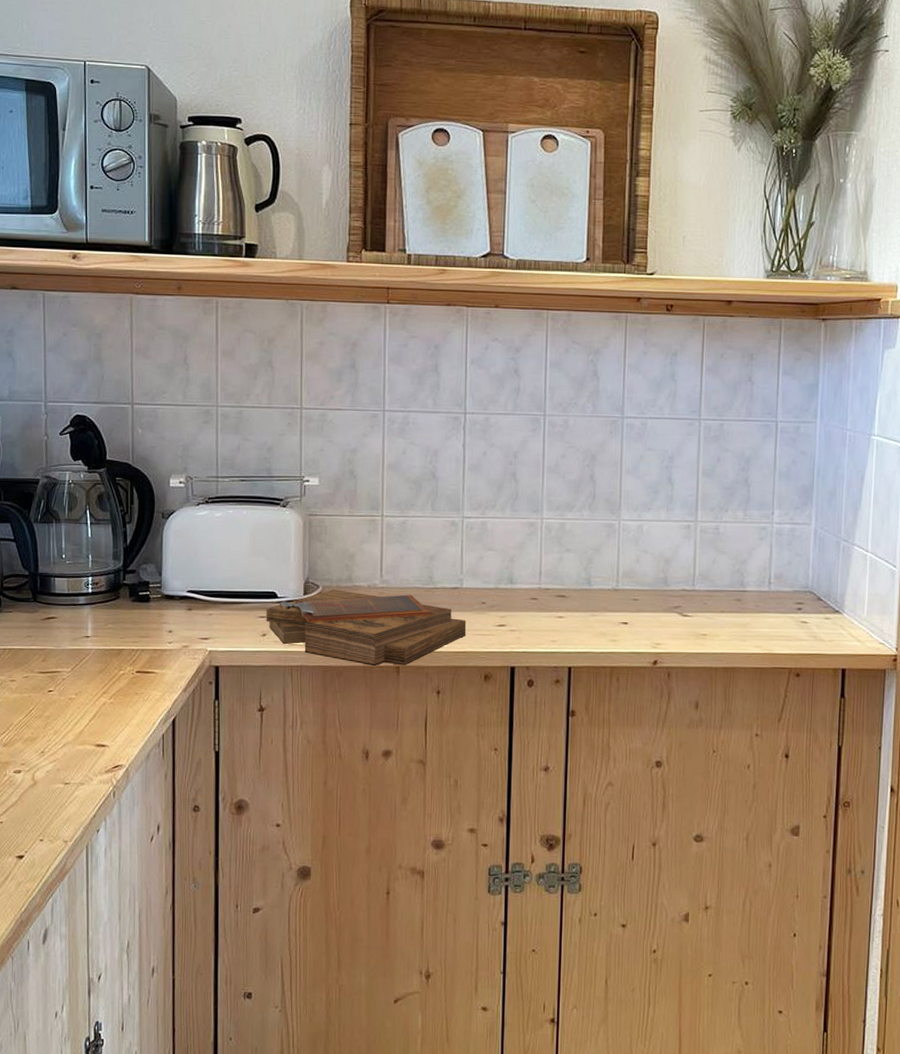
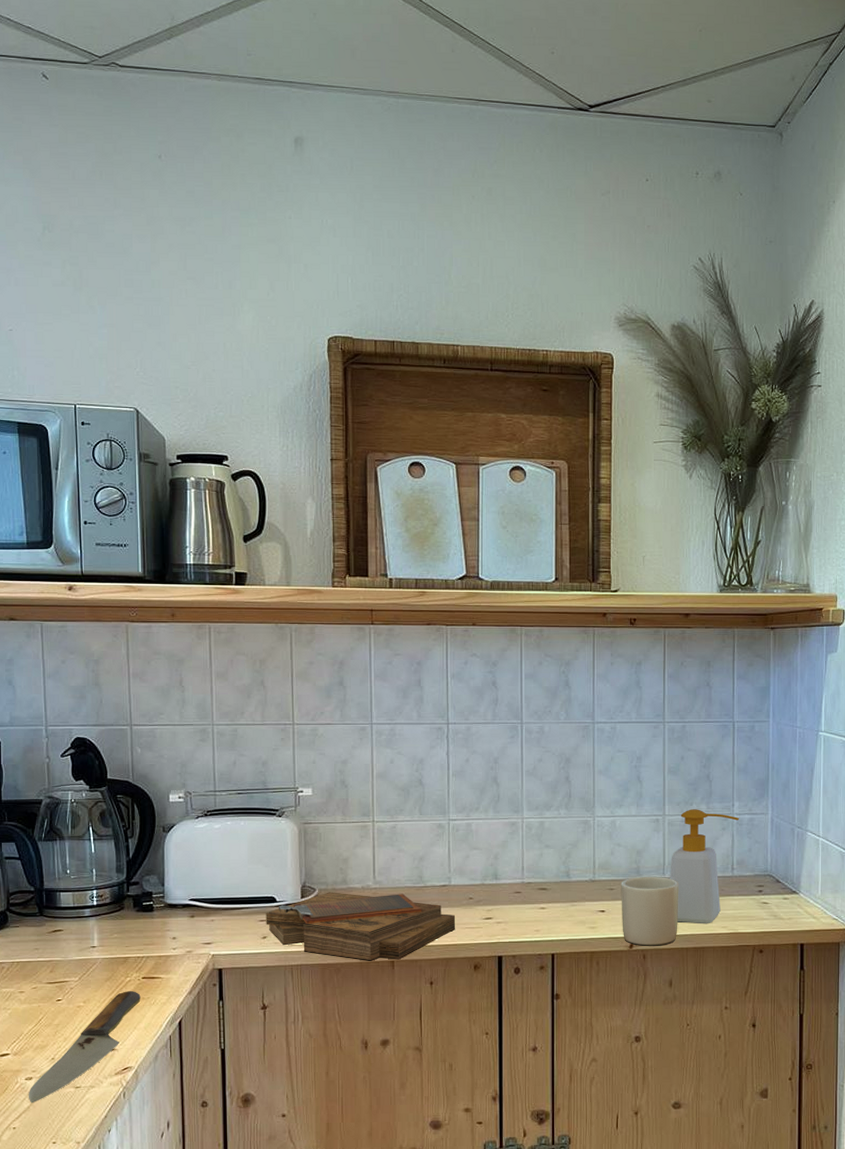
kitchen knife: none [16,685,134,798] -> present [28,991,141,1104]
mug: none [645,587,710,665] -> present [621,876,679,947]
soap bottle: none [700,516,780,643] -> present [670,809,740,924]

